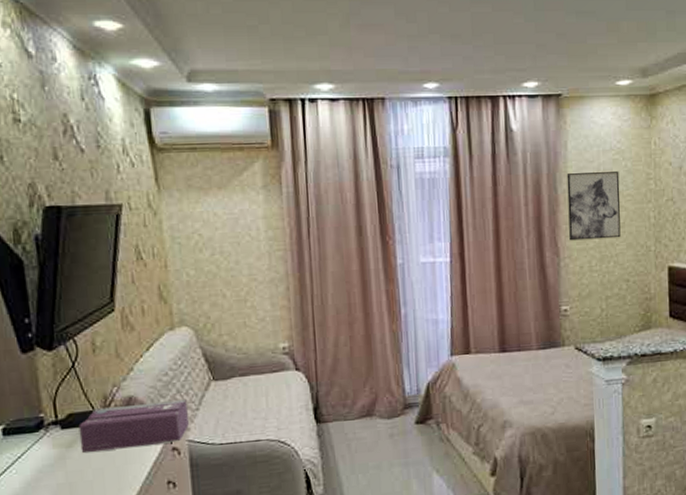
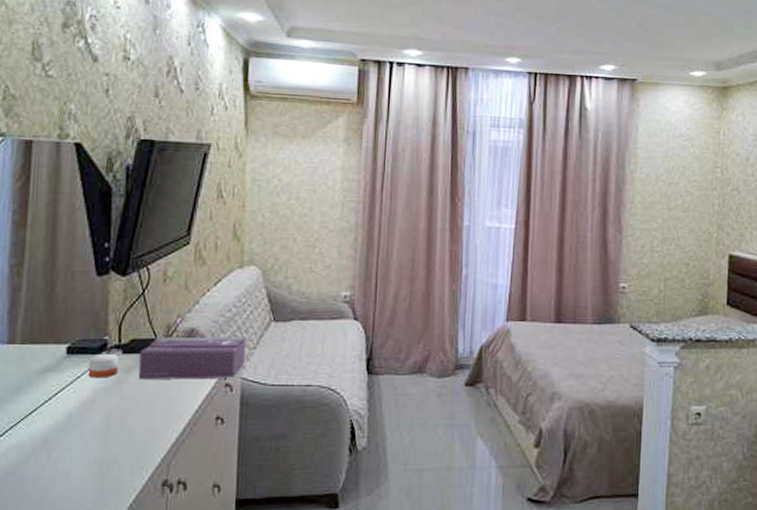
candle: none [26,431,59,457] -> present [88,354,118,378]
wall art: present [566,171,621,241] -> none [632,155,687,222]

